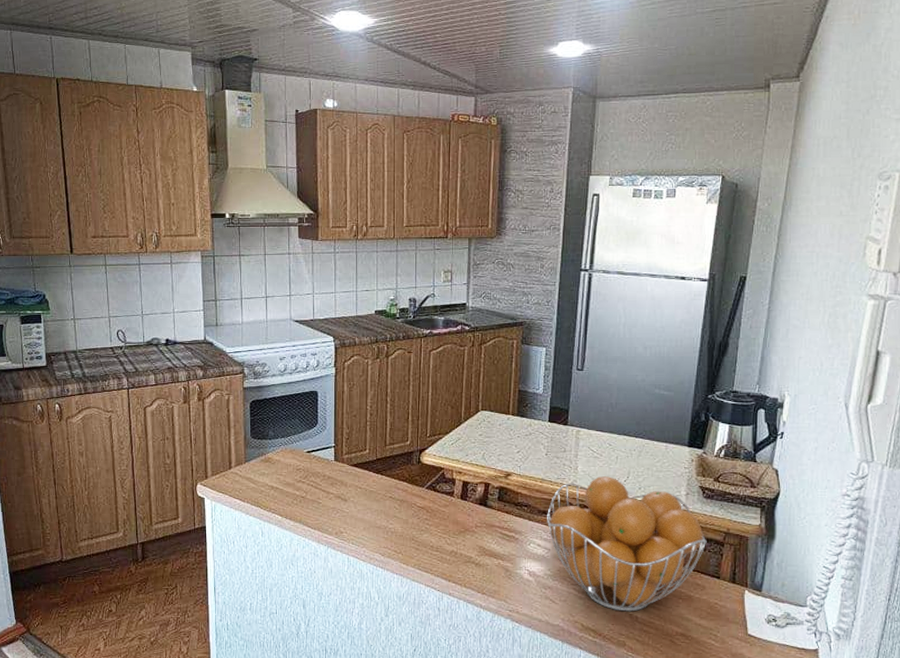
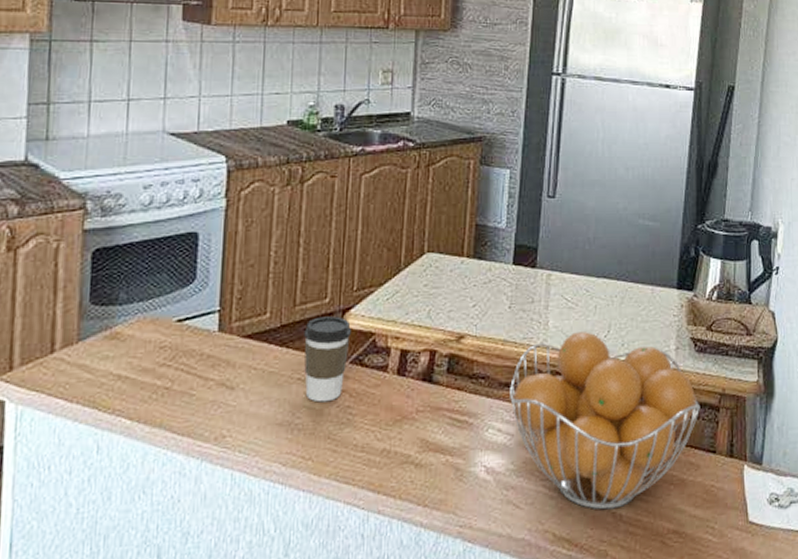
coffee cup: none [393,454,426,515] -> present [304,316,351,402]

